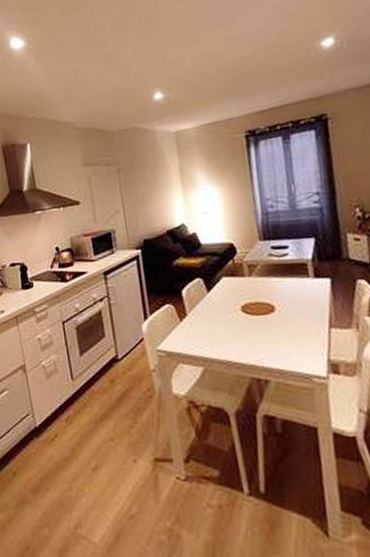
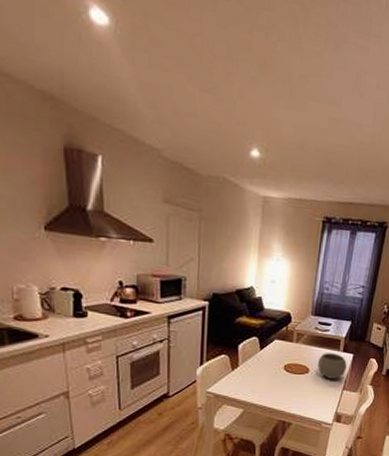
bowl: none [283,281,327,315] -> present [317,353,347,379]

